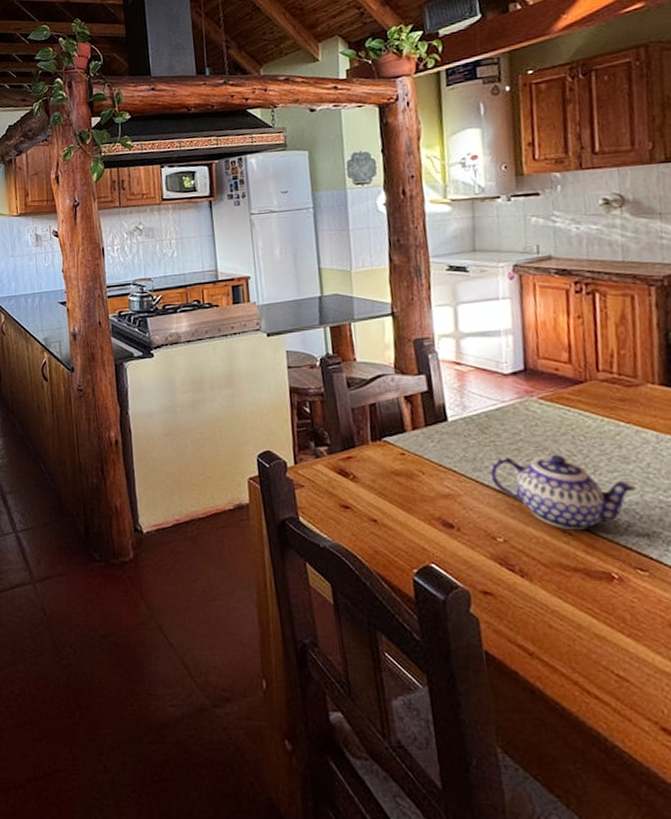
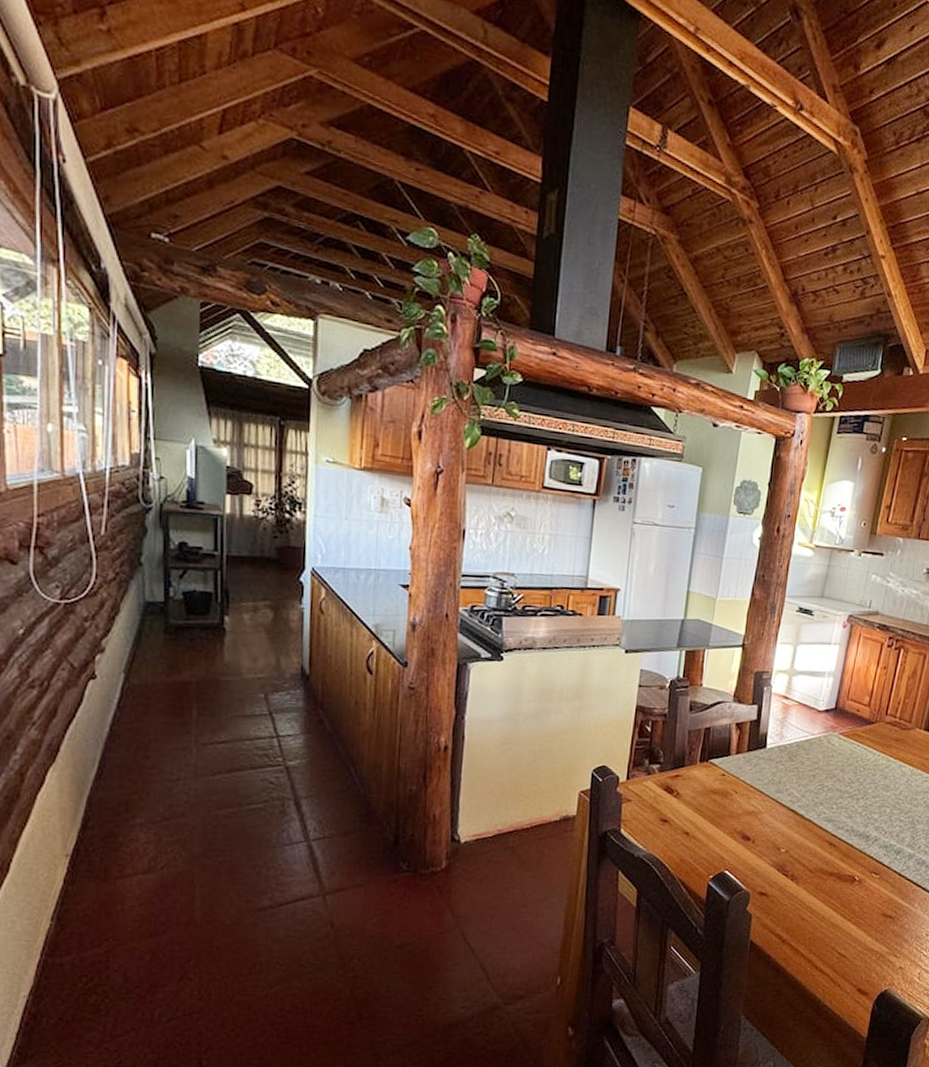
teapot: present [489,455,638,531] -> none [788,782,889,843]

